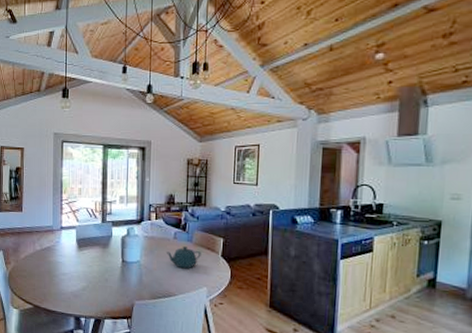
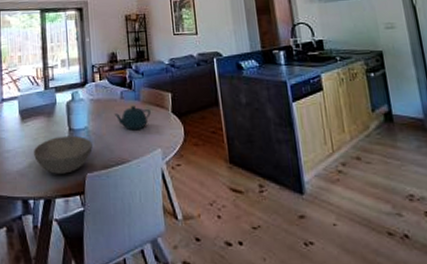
bowl: none [87,266,143,300] -> present [33,135,93,174]

